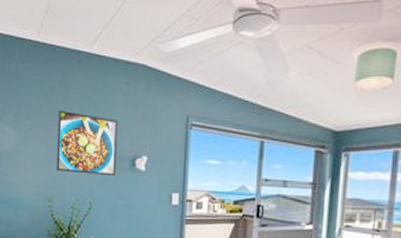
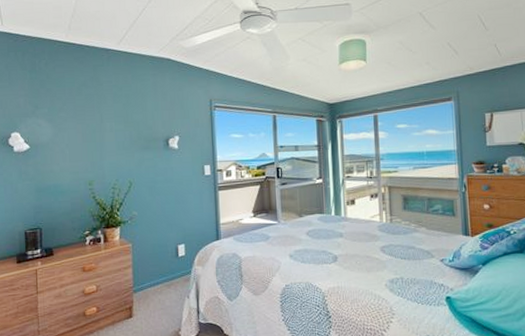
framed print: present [56,110,118,177] -> none [92,101,151,157]

